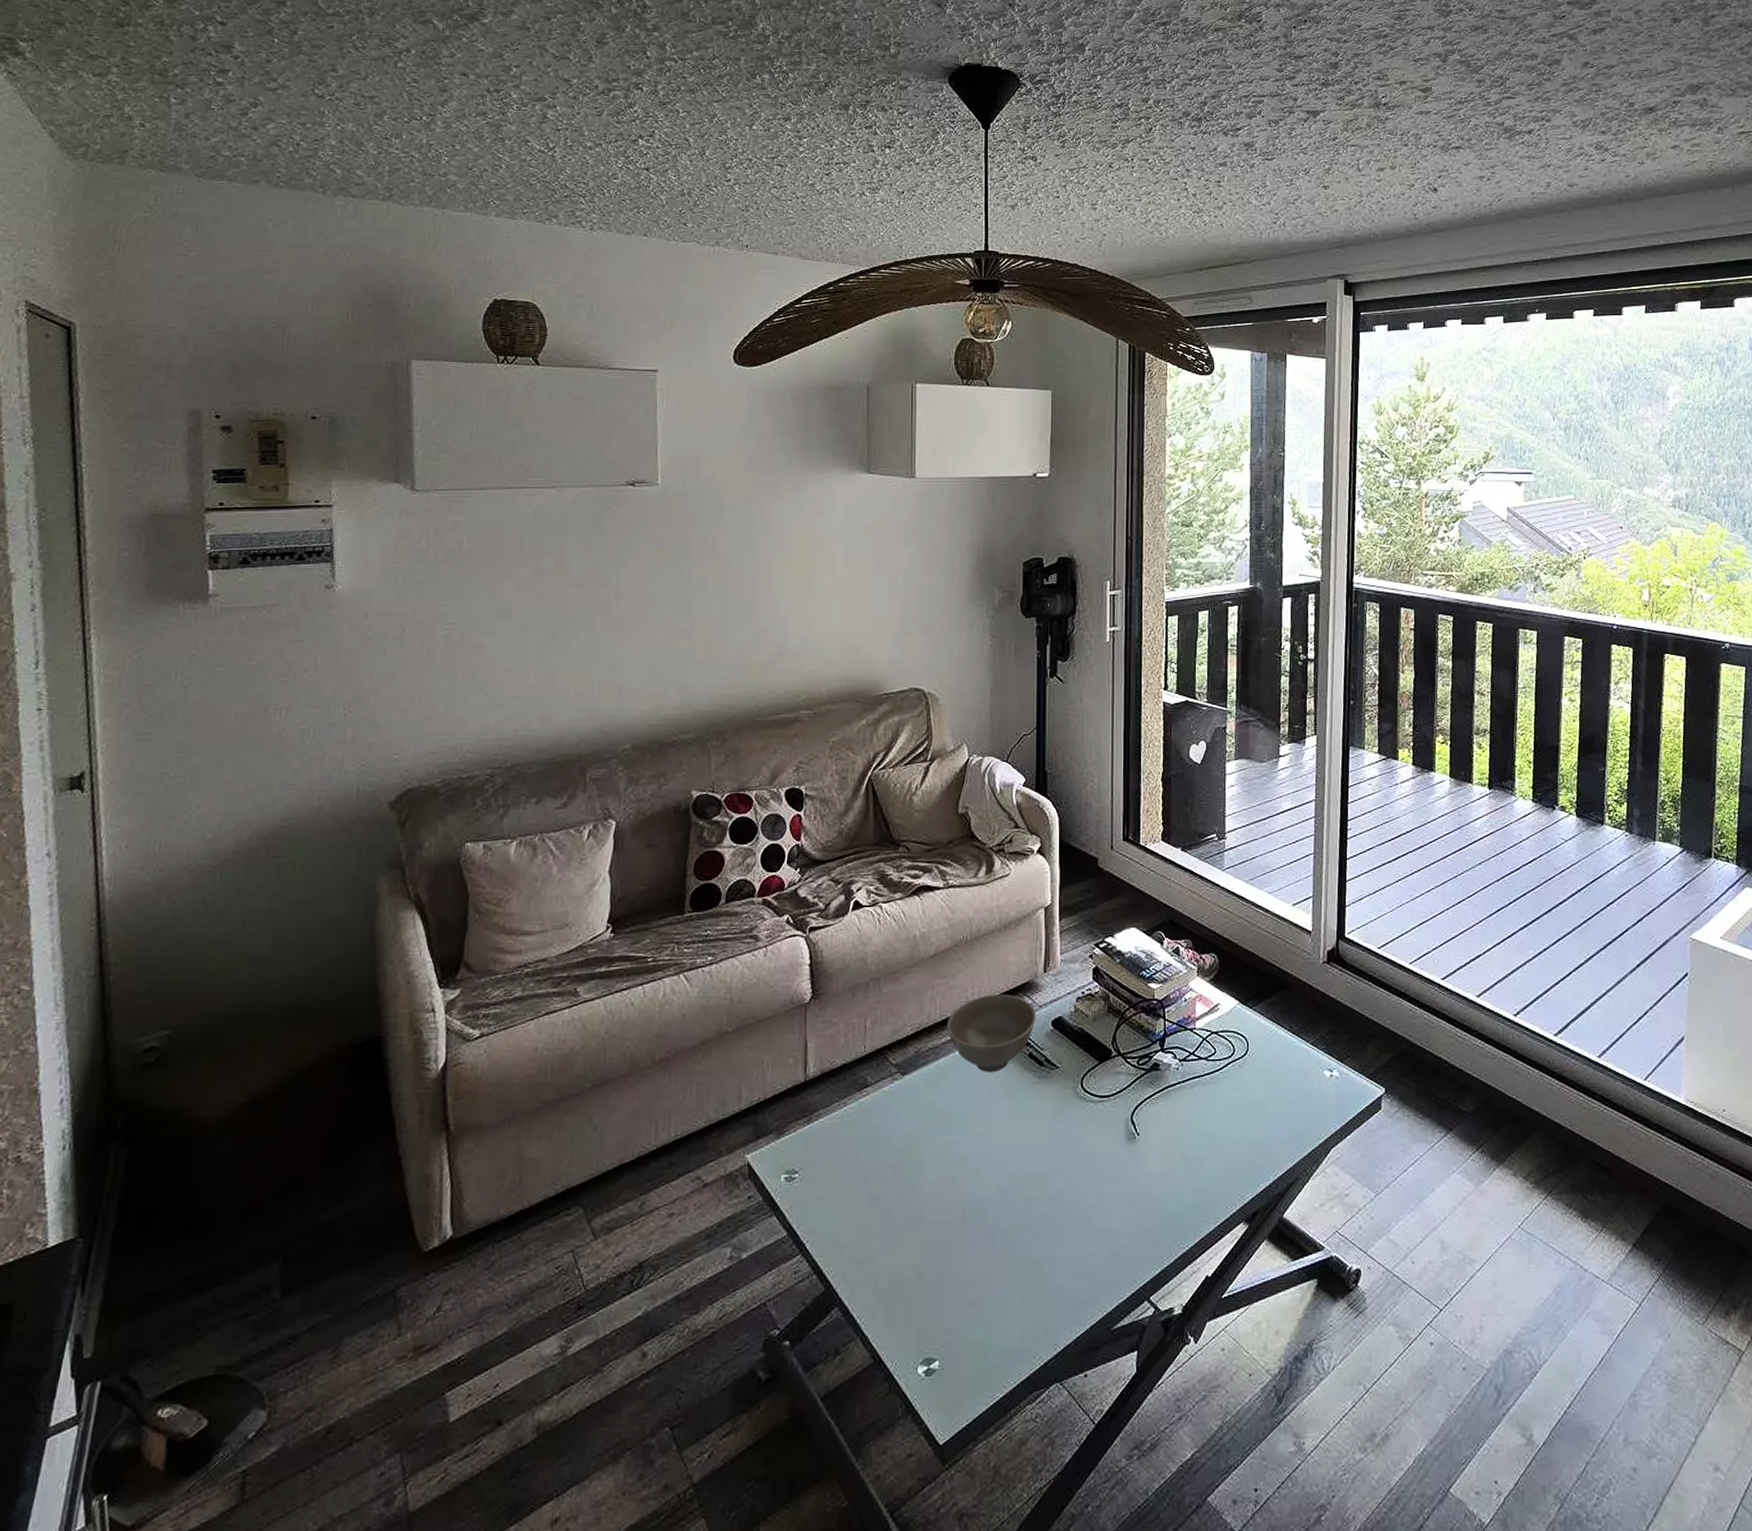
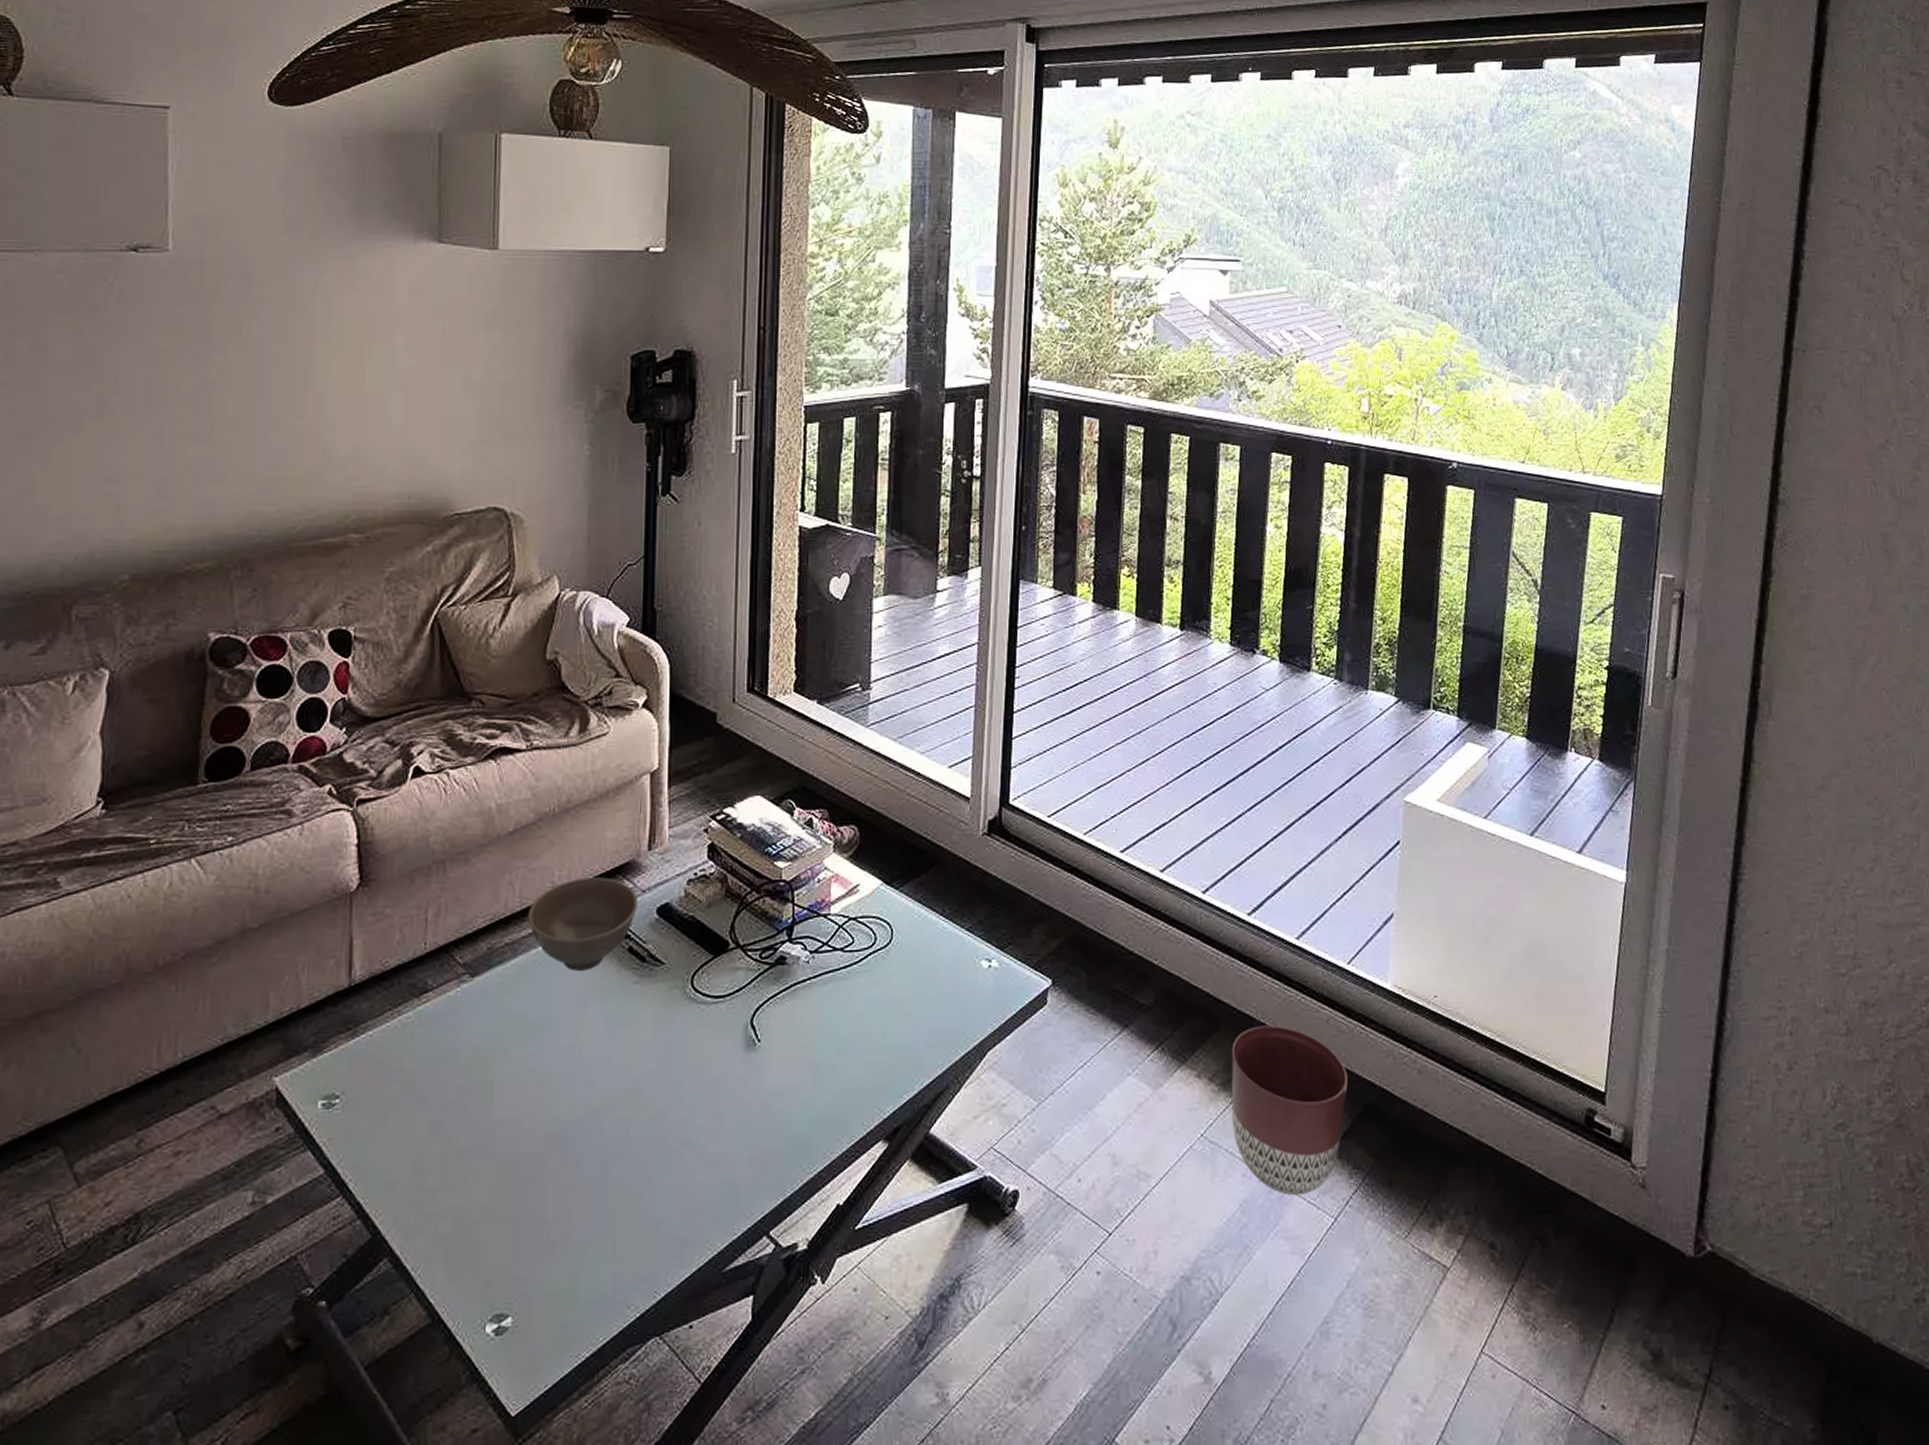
planter: none [1543,1132,1648,1283] -> present [1231,1025,1348,1196]

